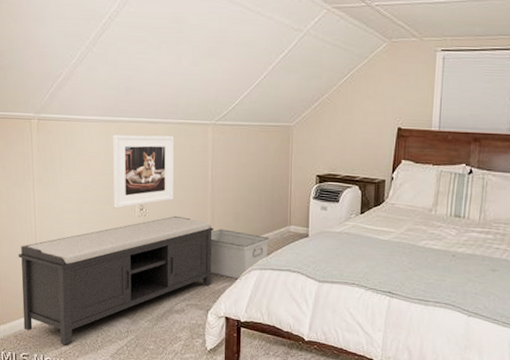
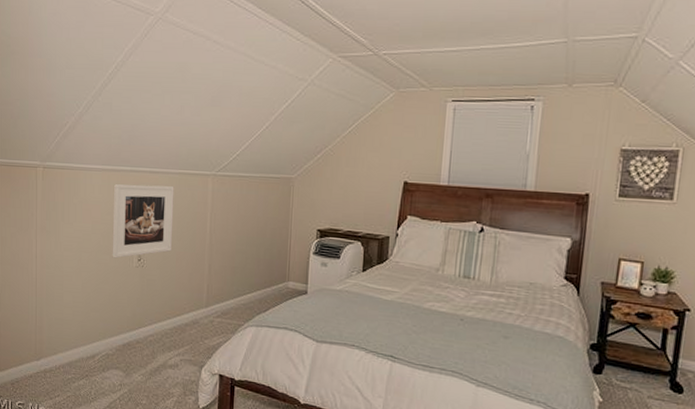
bench: present [18,215,214,345] -> none [18,267,210,396]
storage bin: present [210,229,269,280] -> none [205,282,266,336]

